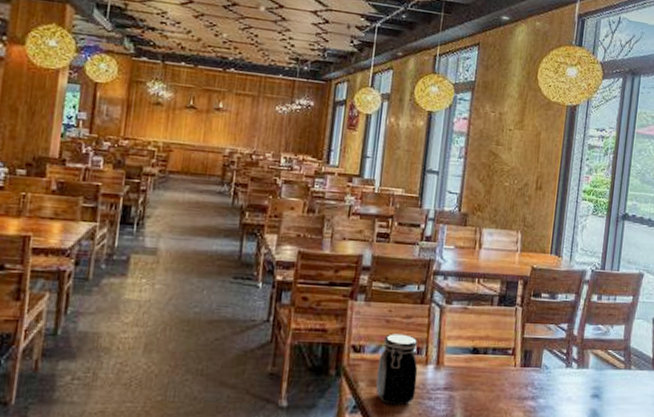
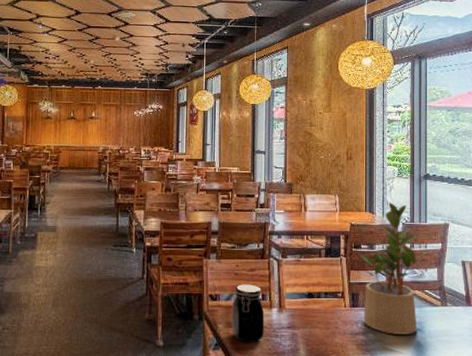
potted plant: none [534,244,617,402] -> present [360,202,428,335]

